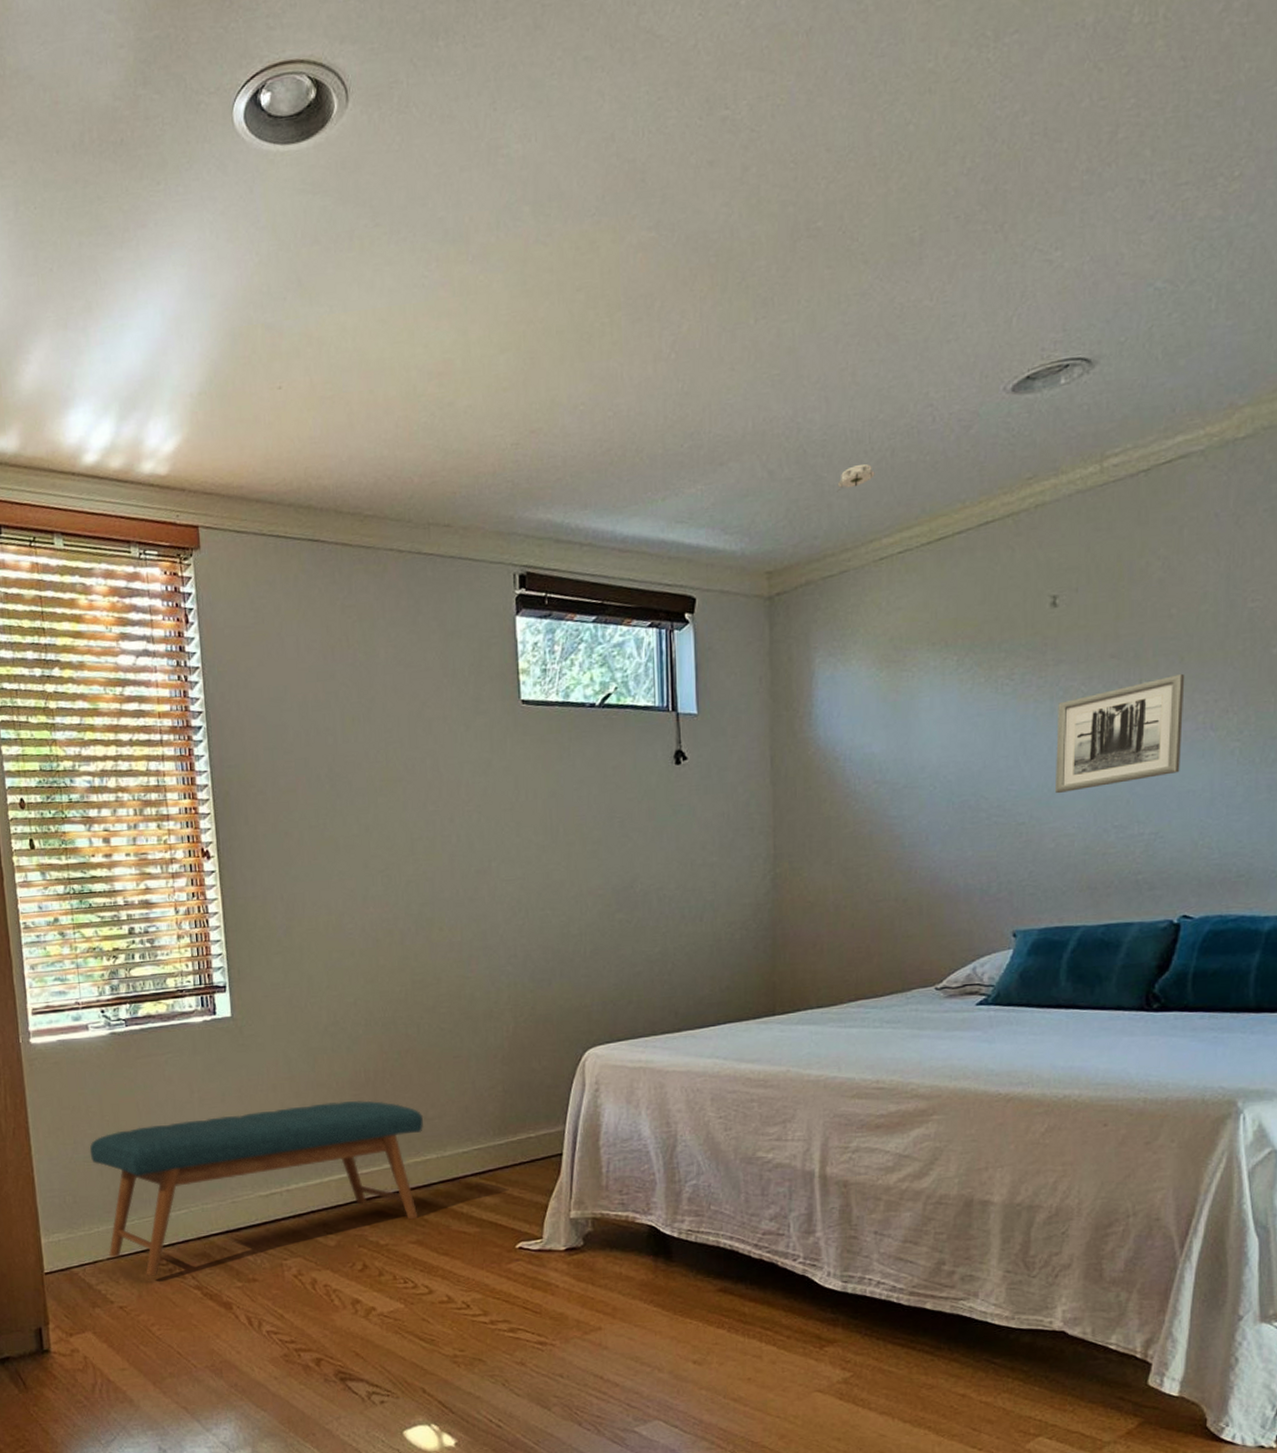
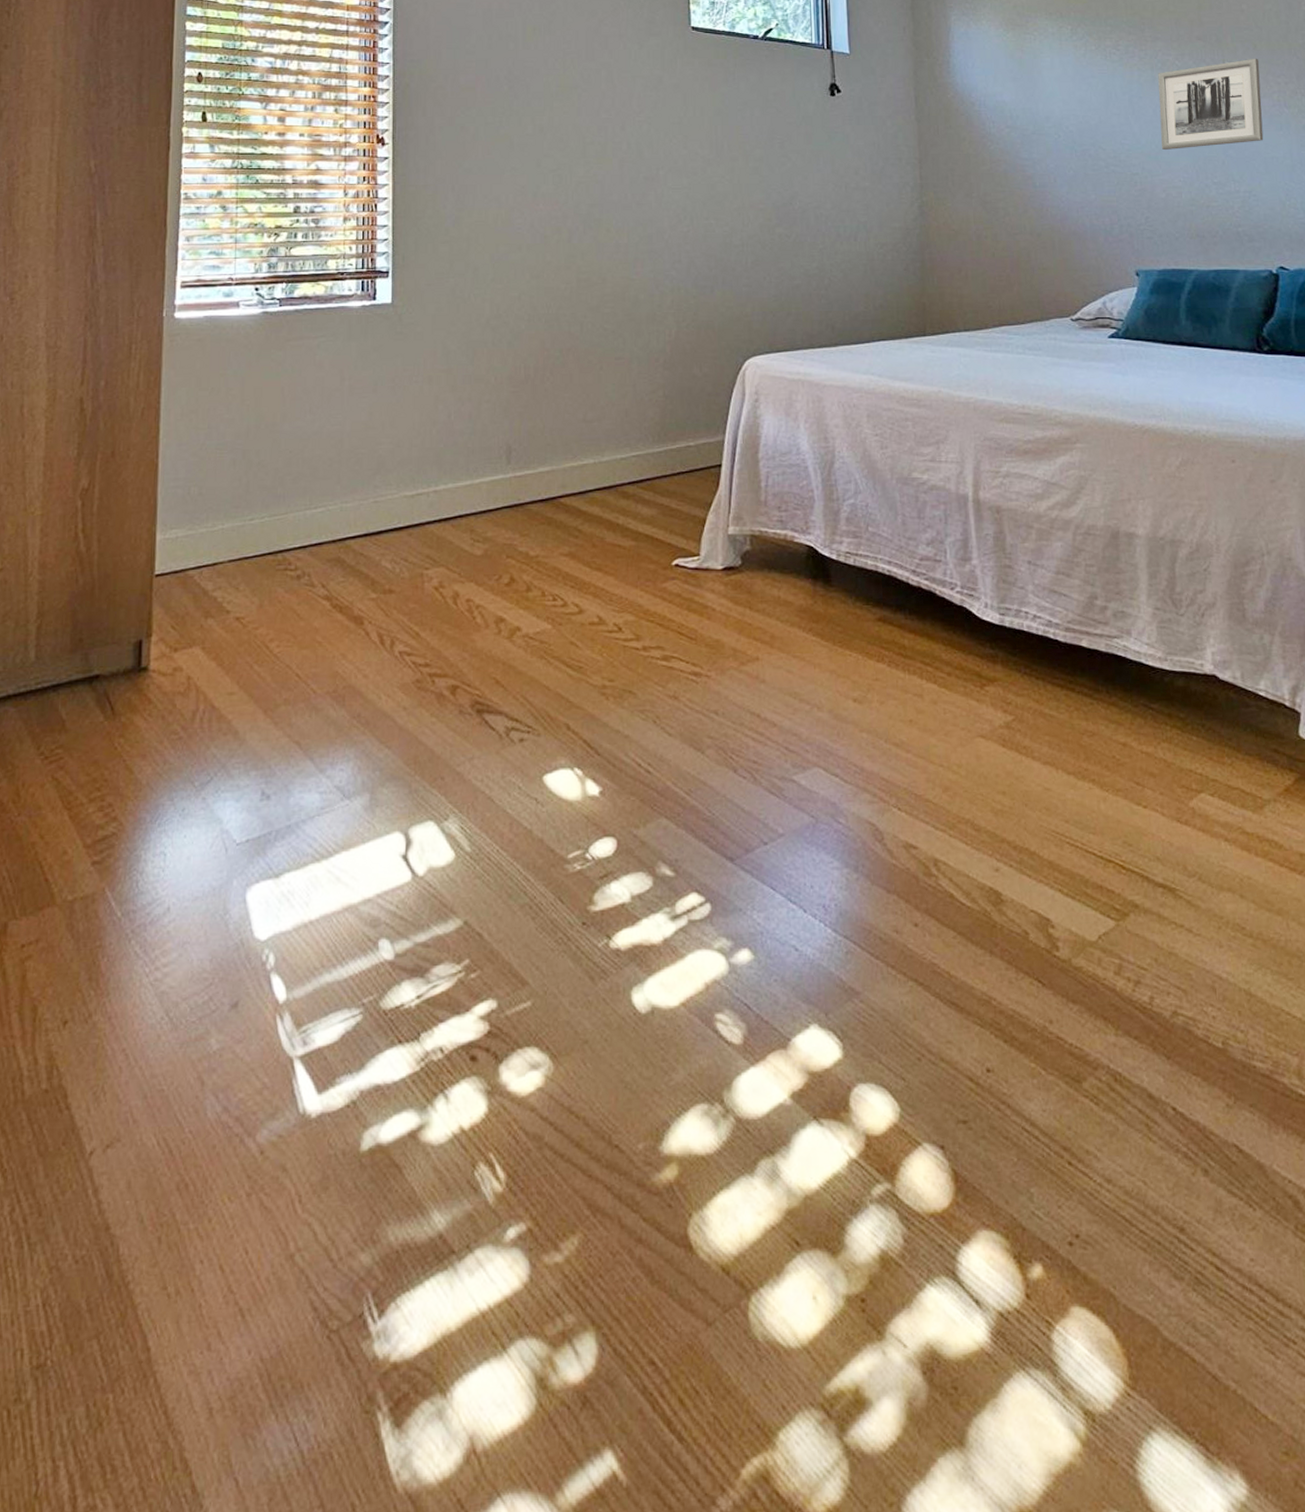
bench: present [89,1100,424,1278] -> none [224,398,583,584]

